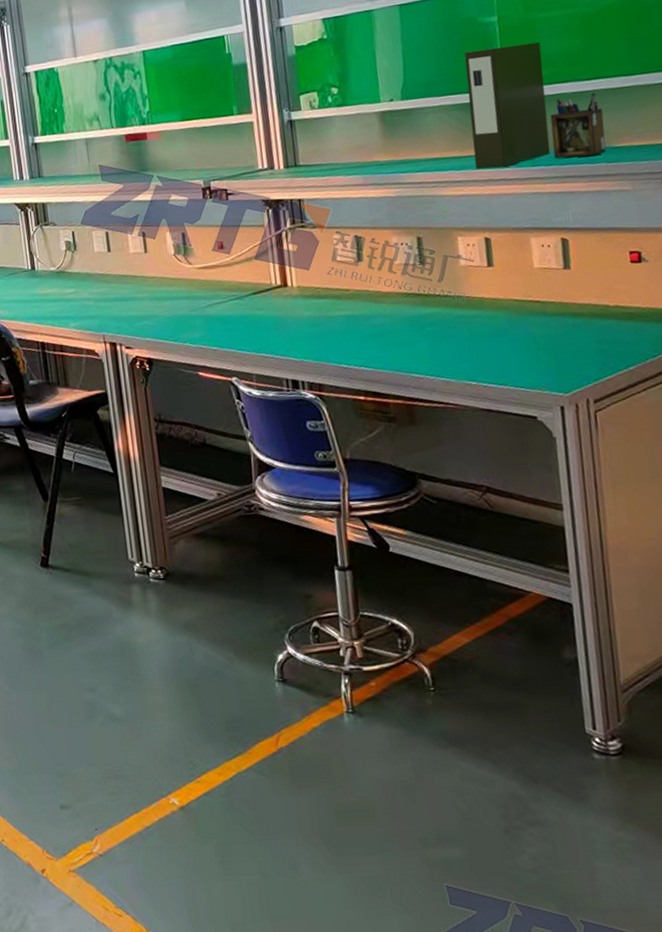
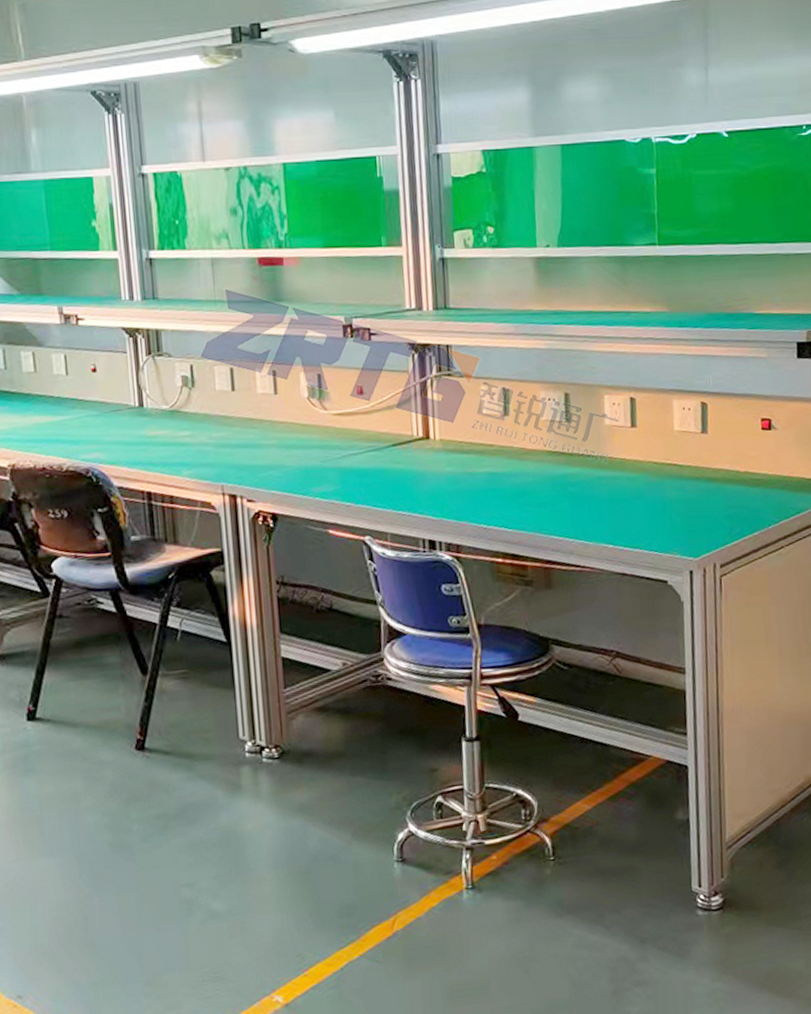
binder: present [464,42,550,169] -> none [622,200,697,327]
desk organizer: present [550,92,607,159] -> none [698,257,748,322]

